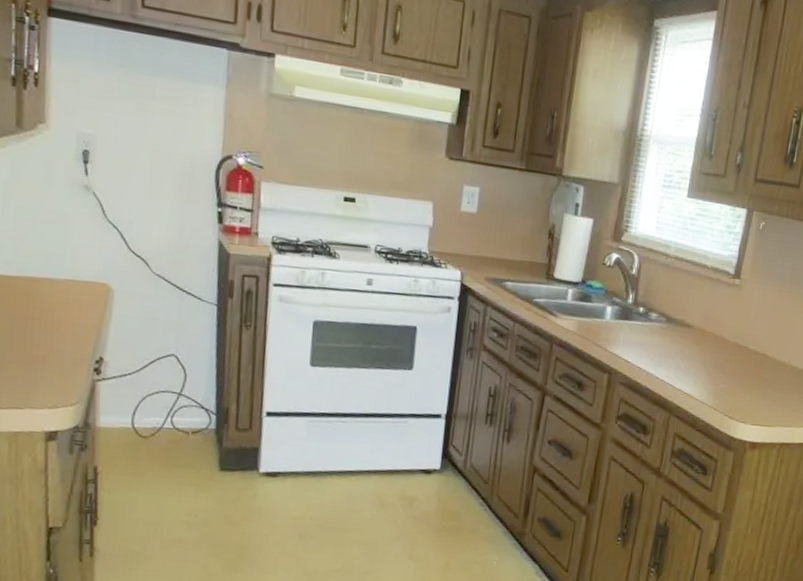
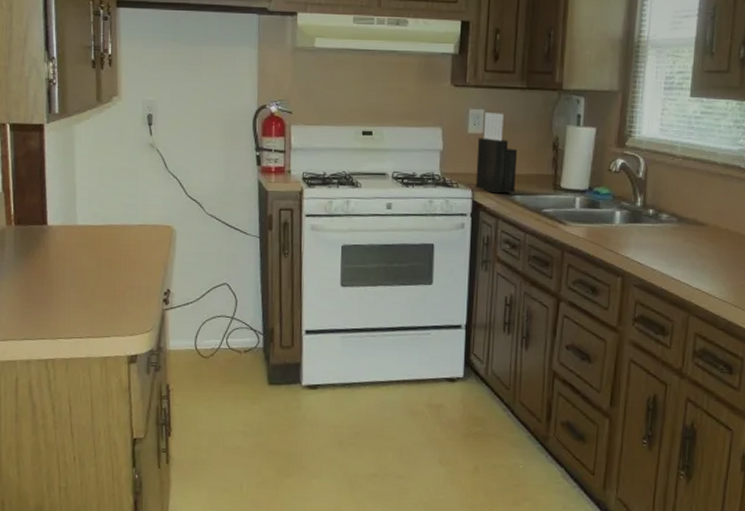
knife block: none [465,191,512,279] -> present [475,112,518,194]

